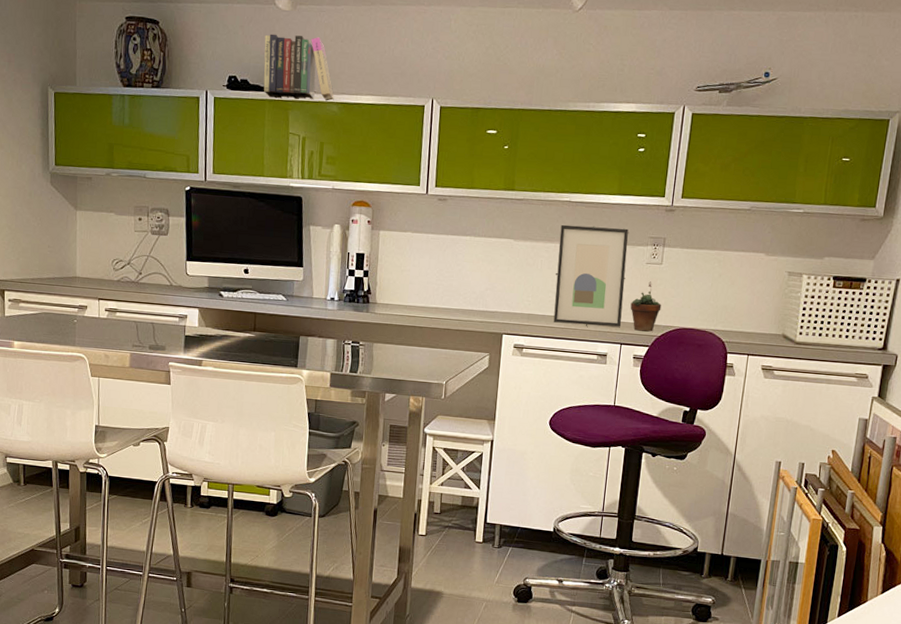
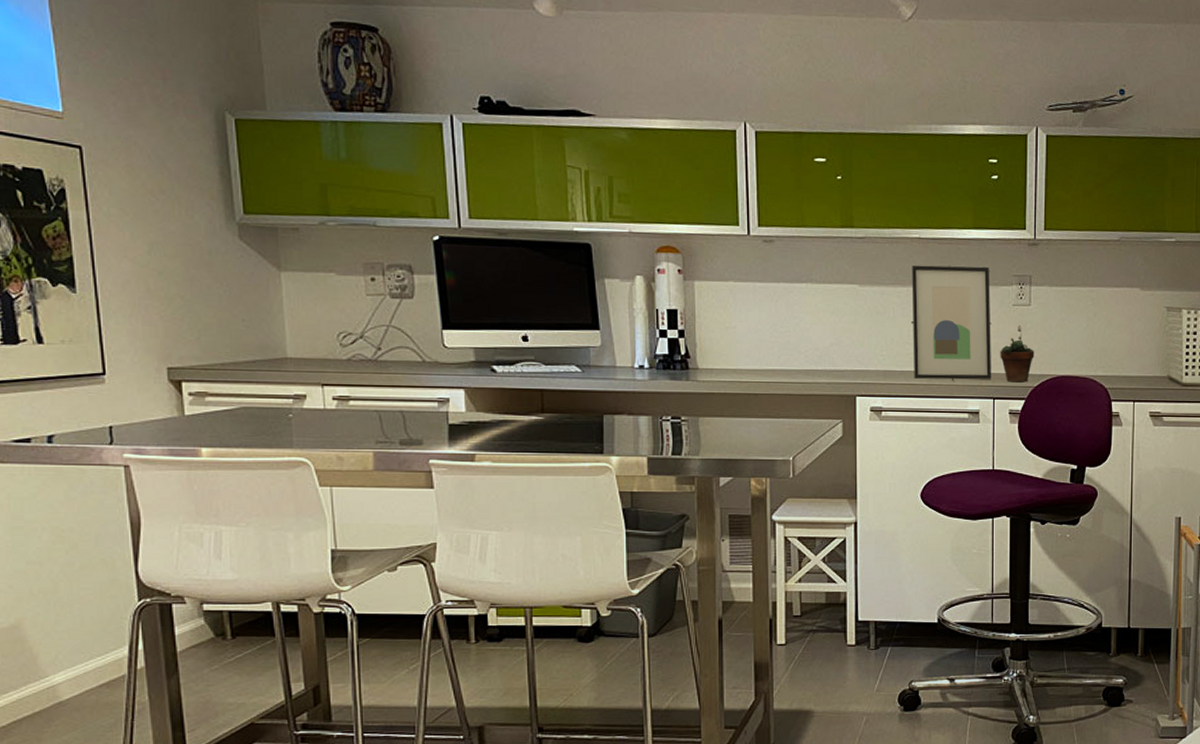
books: present [263,34,334,101] -> none [524,44,621,127]

